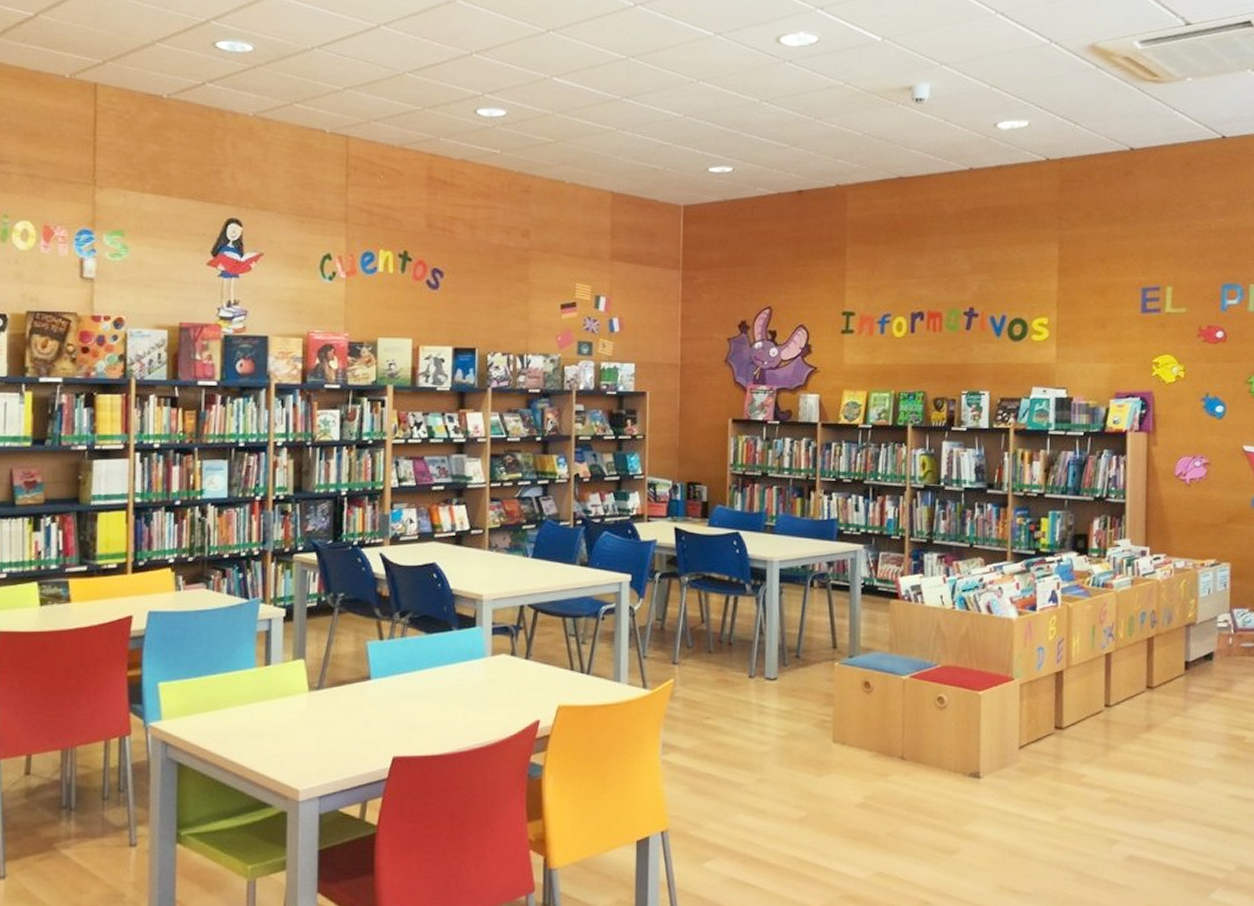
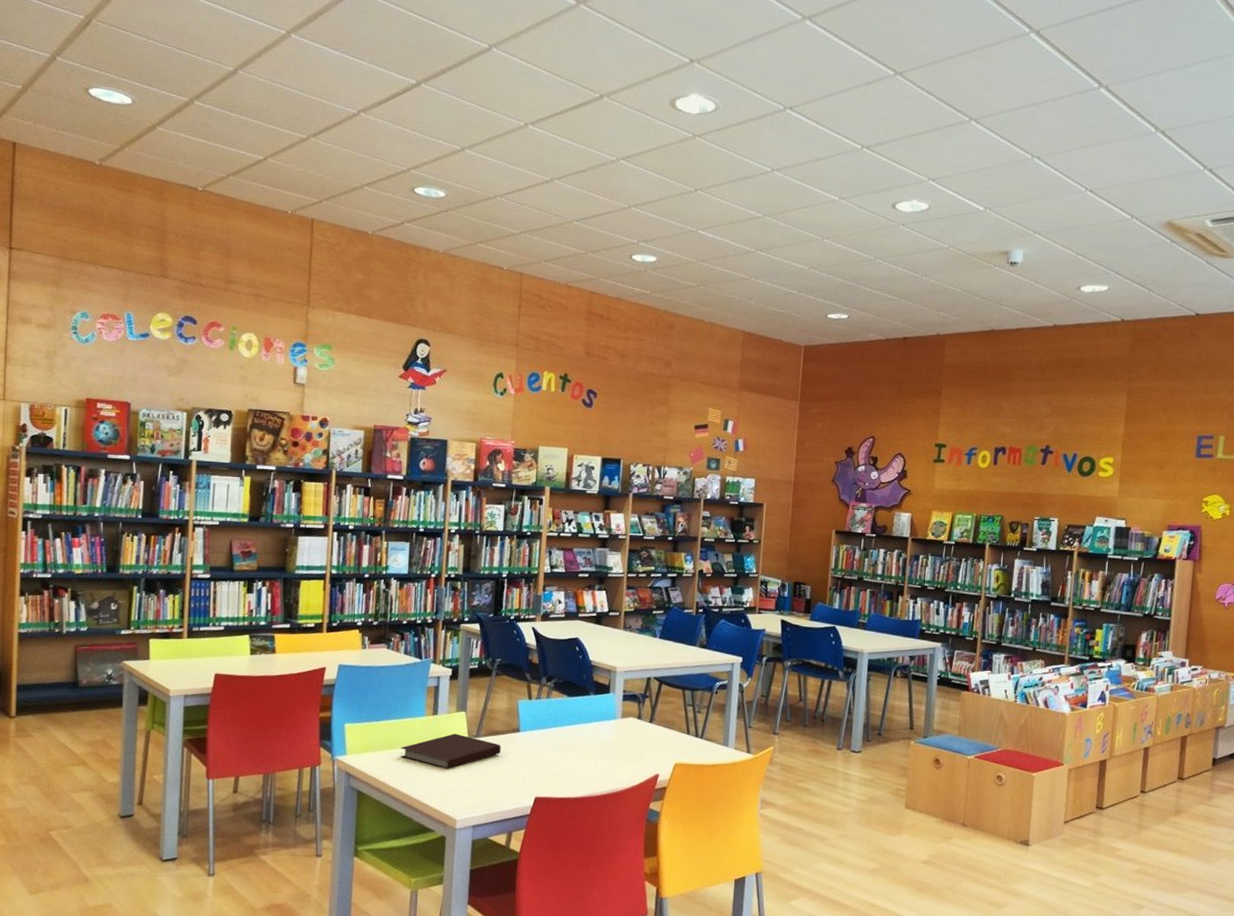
notebook: none [227,686,349,730] -> present [400,733,501,769]

